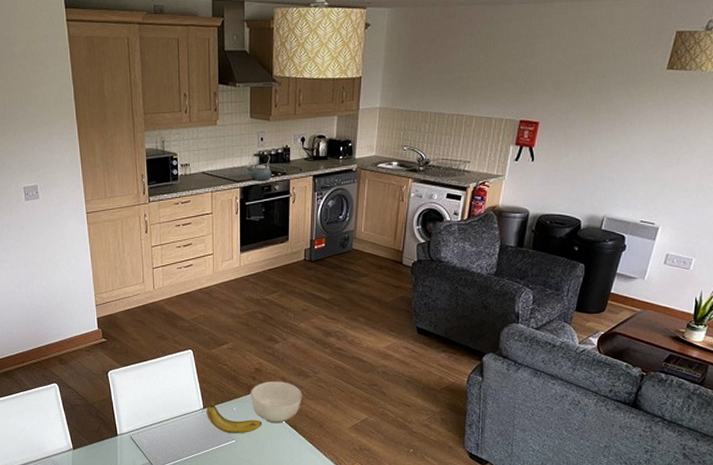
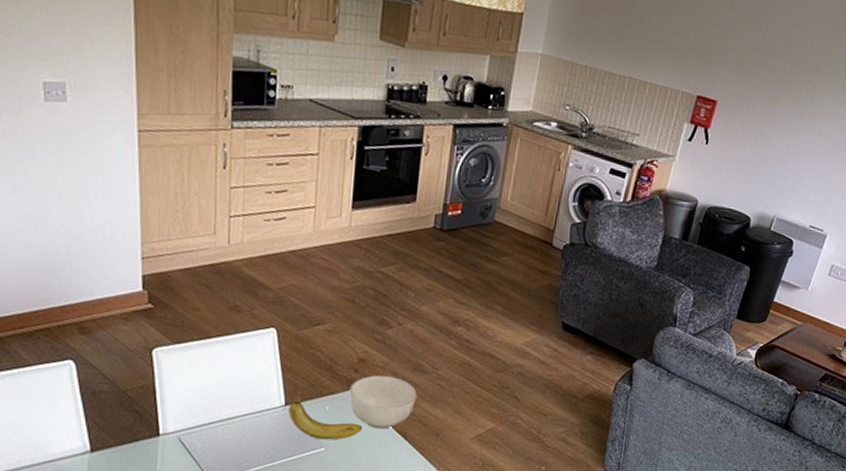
kettle: present [245,153,272,181] -> none [367,86,402,123]

